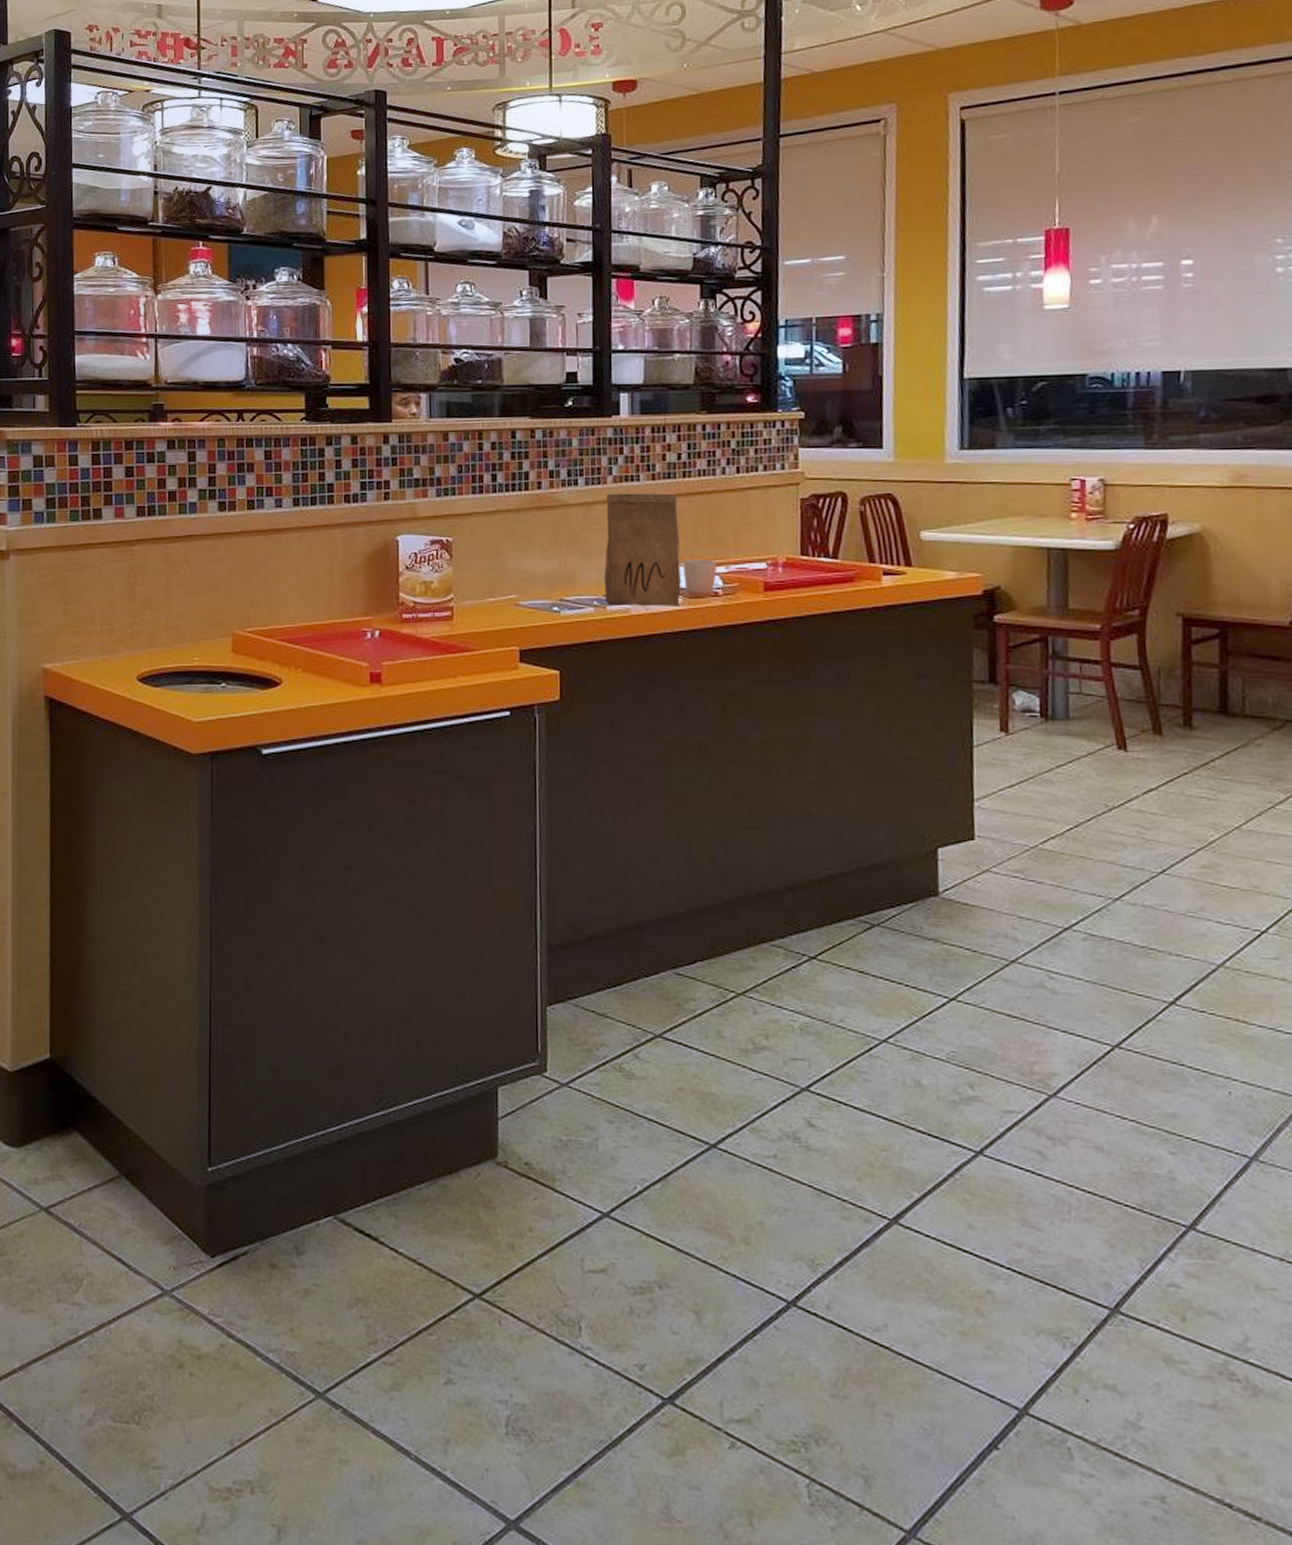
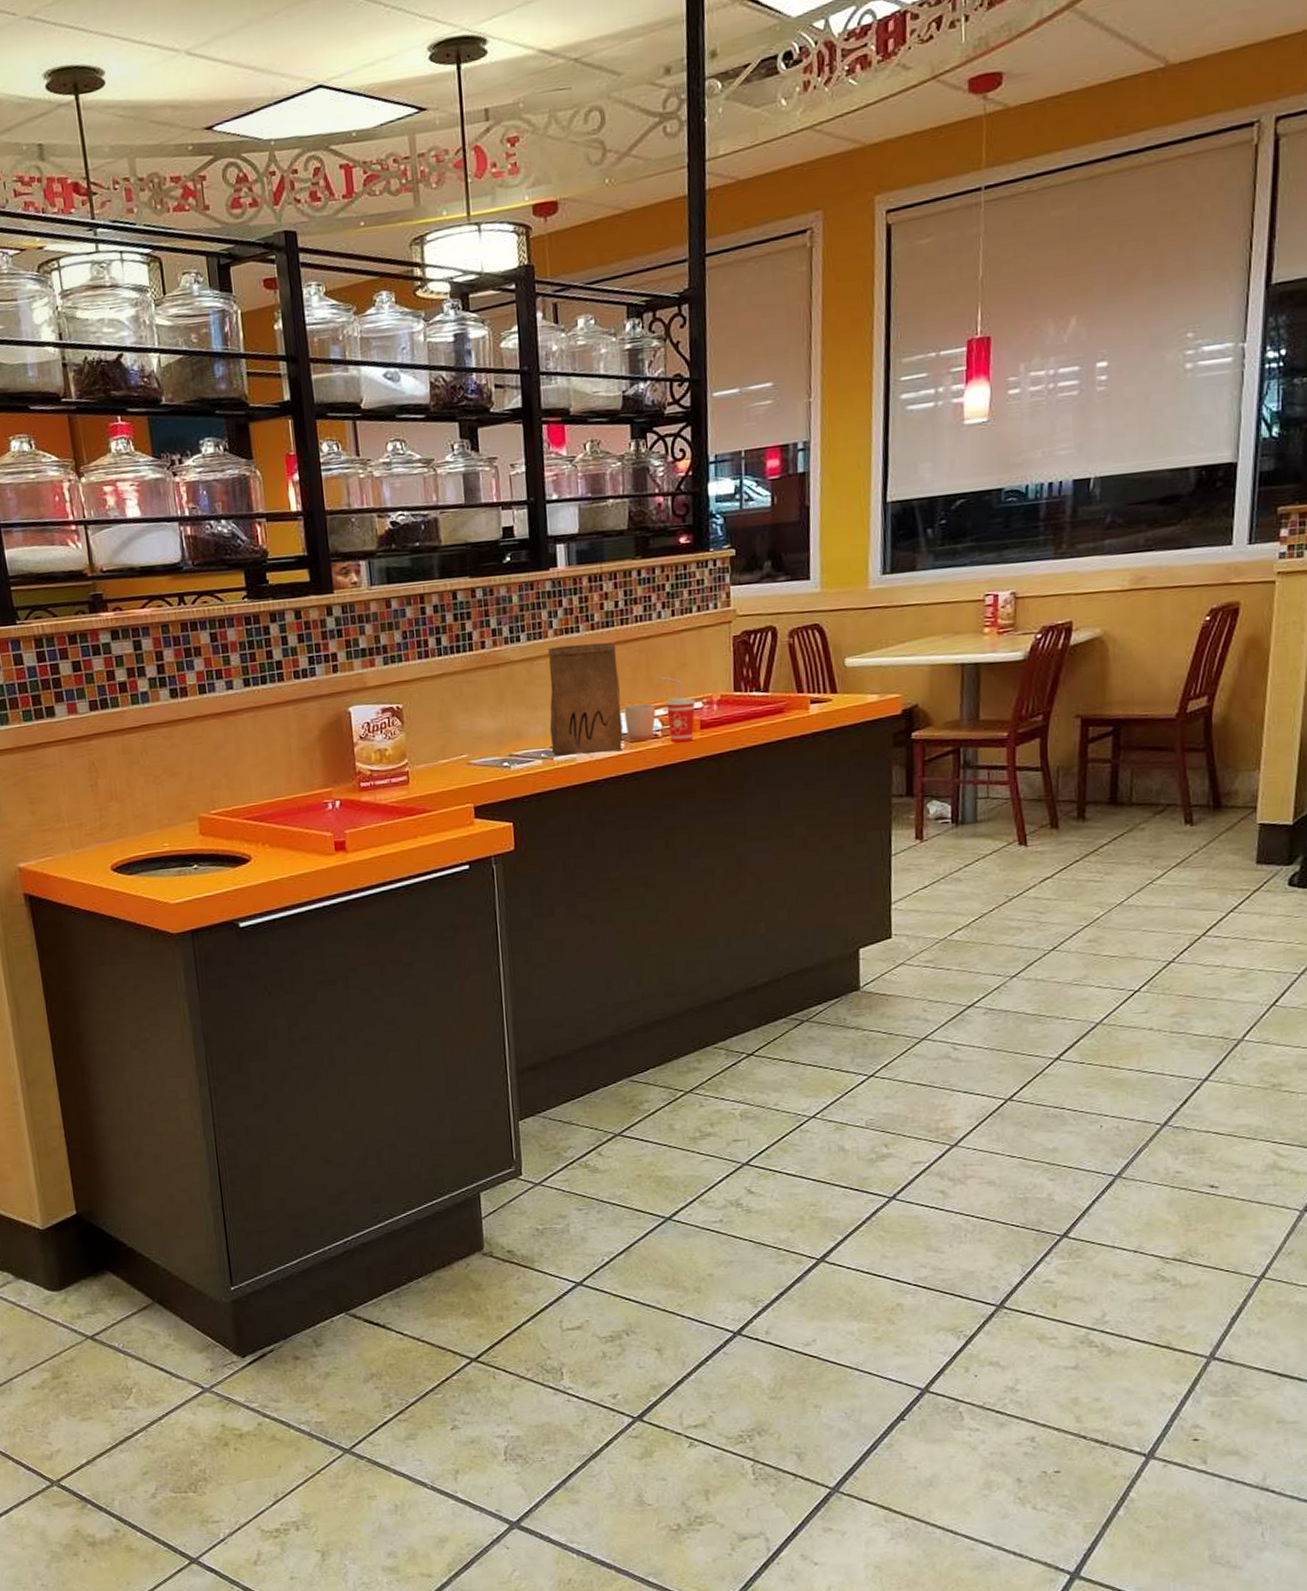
beverage cup: none [721,533,760,604] -> present [658,676,696,744]

